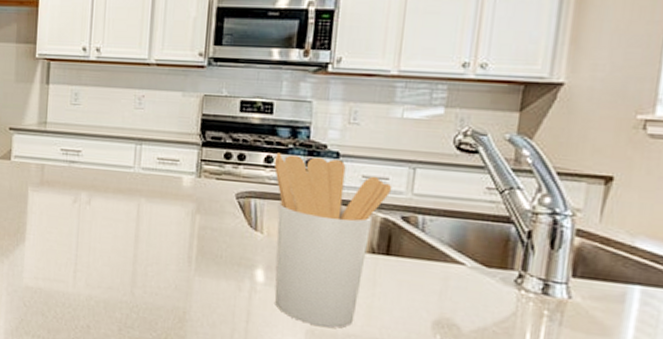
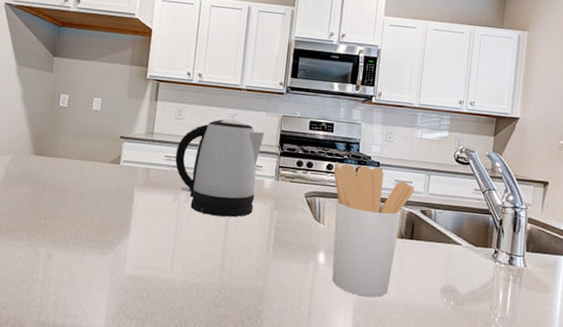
kettle: none [73,103,181,223] -> present [175,119,265,218]

